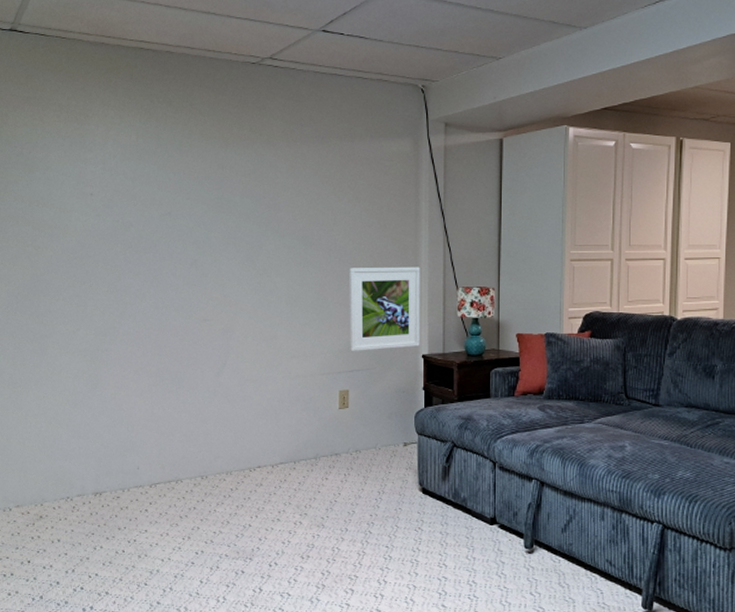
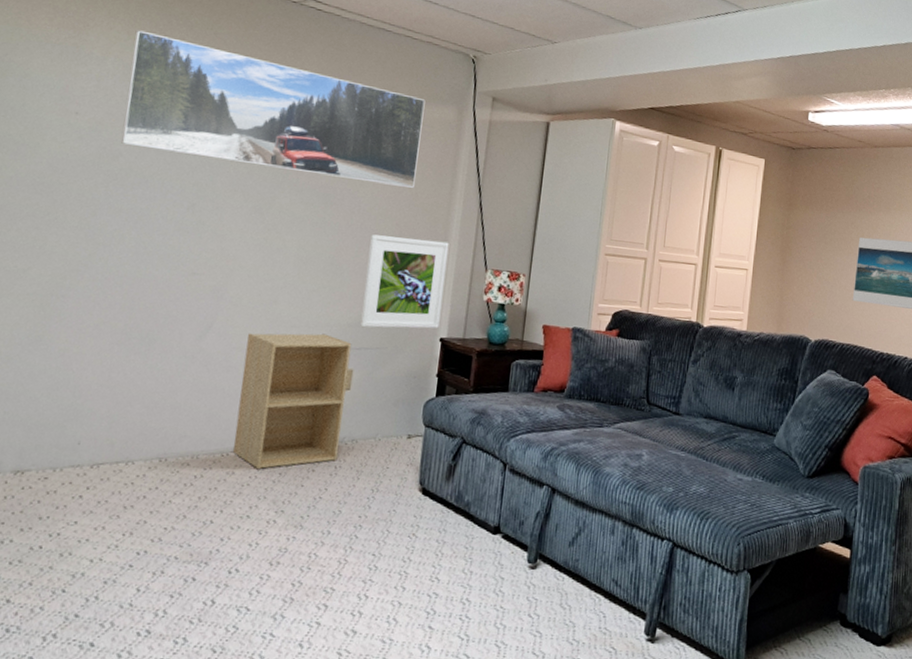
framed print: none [126,113,382,221] -> present [121,30,426,188]
shelf: none [257,361,346,481] -> present [233,333,352,470]

